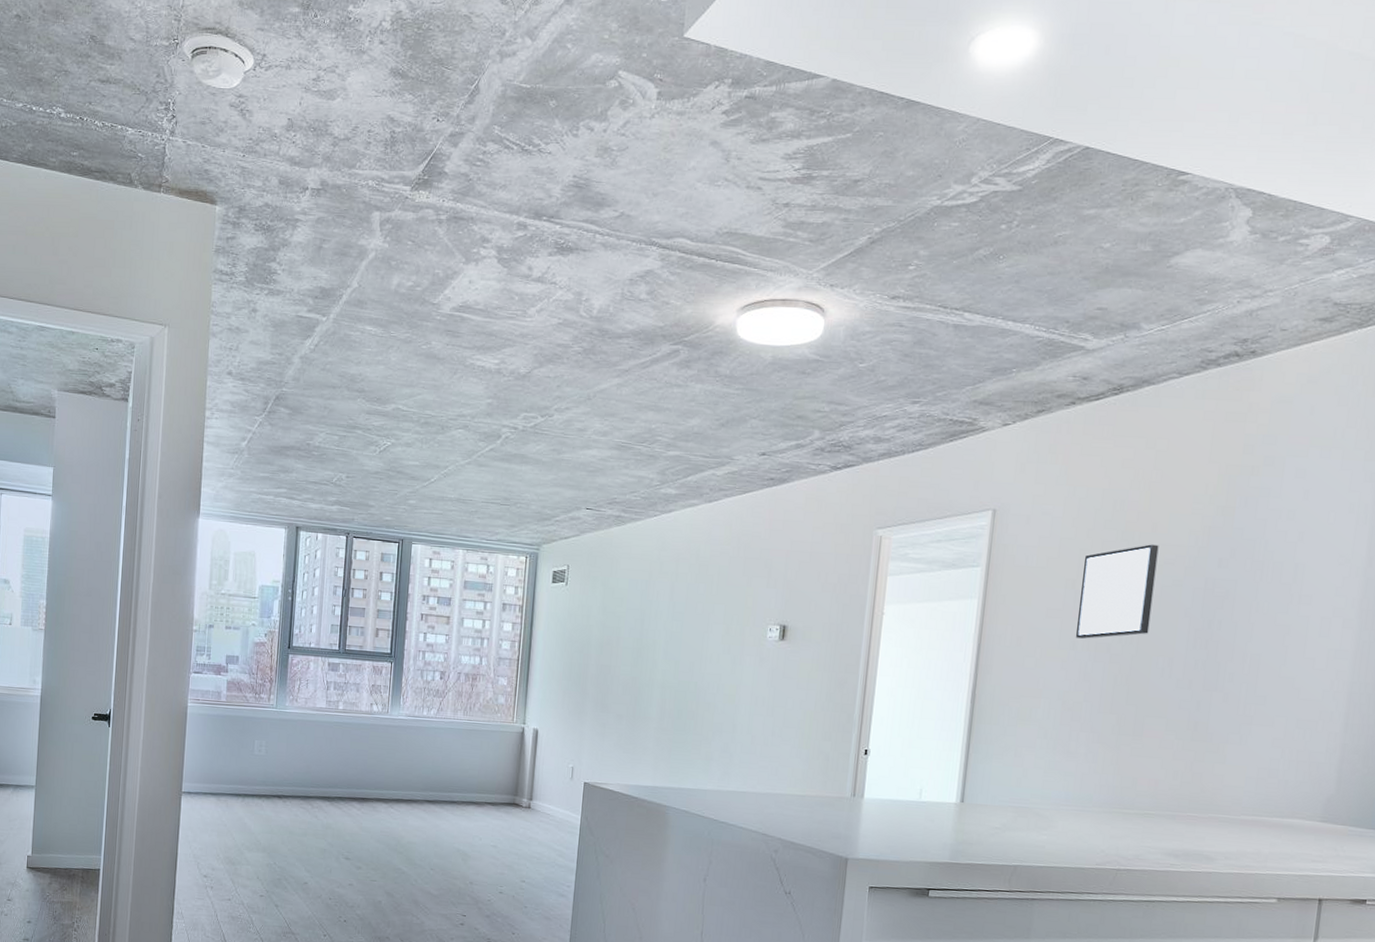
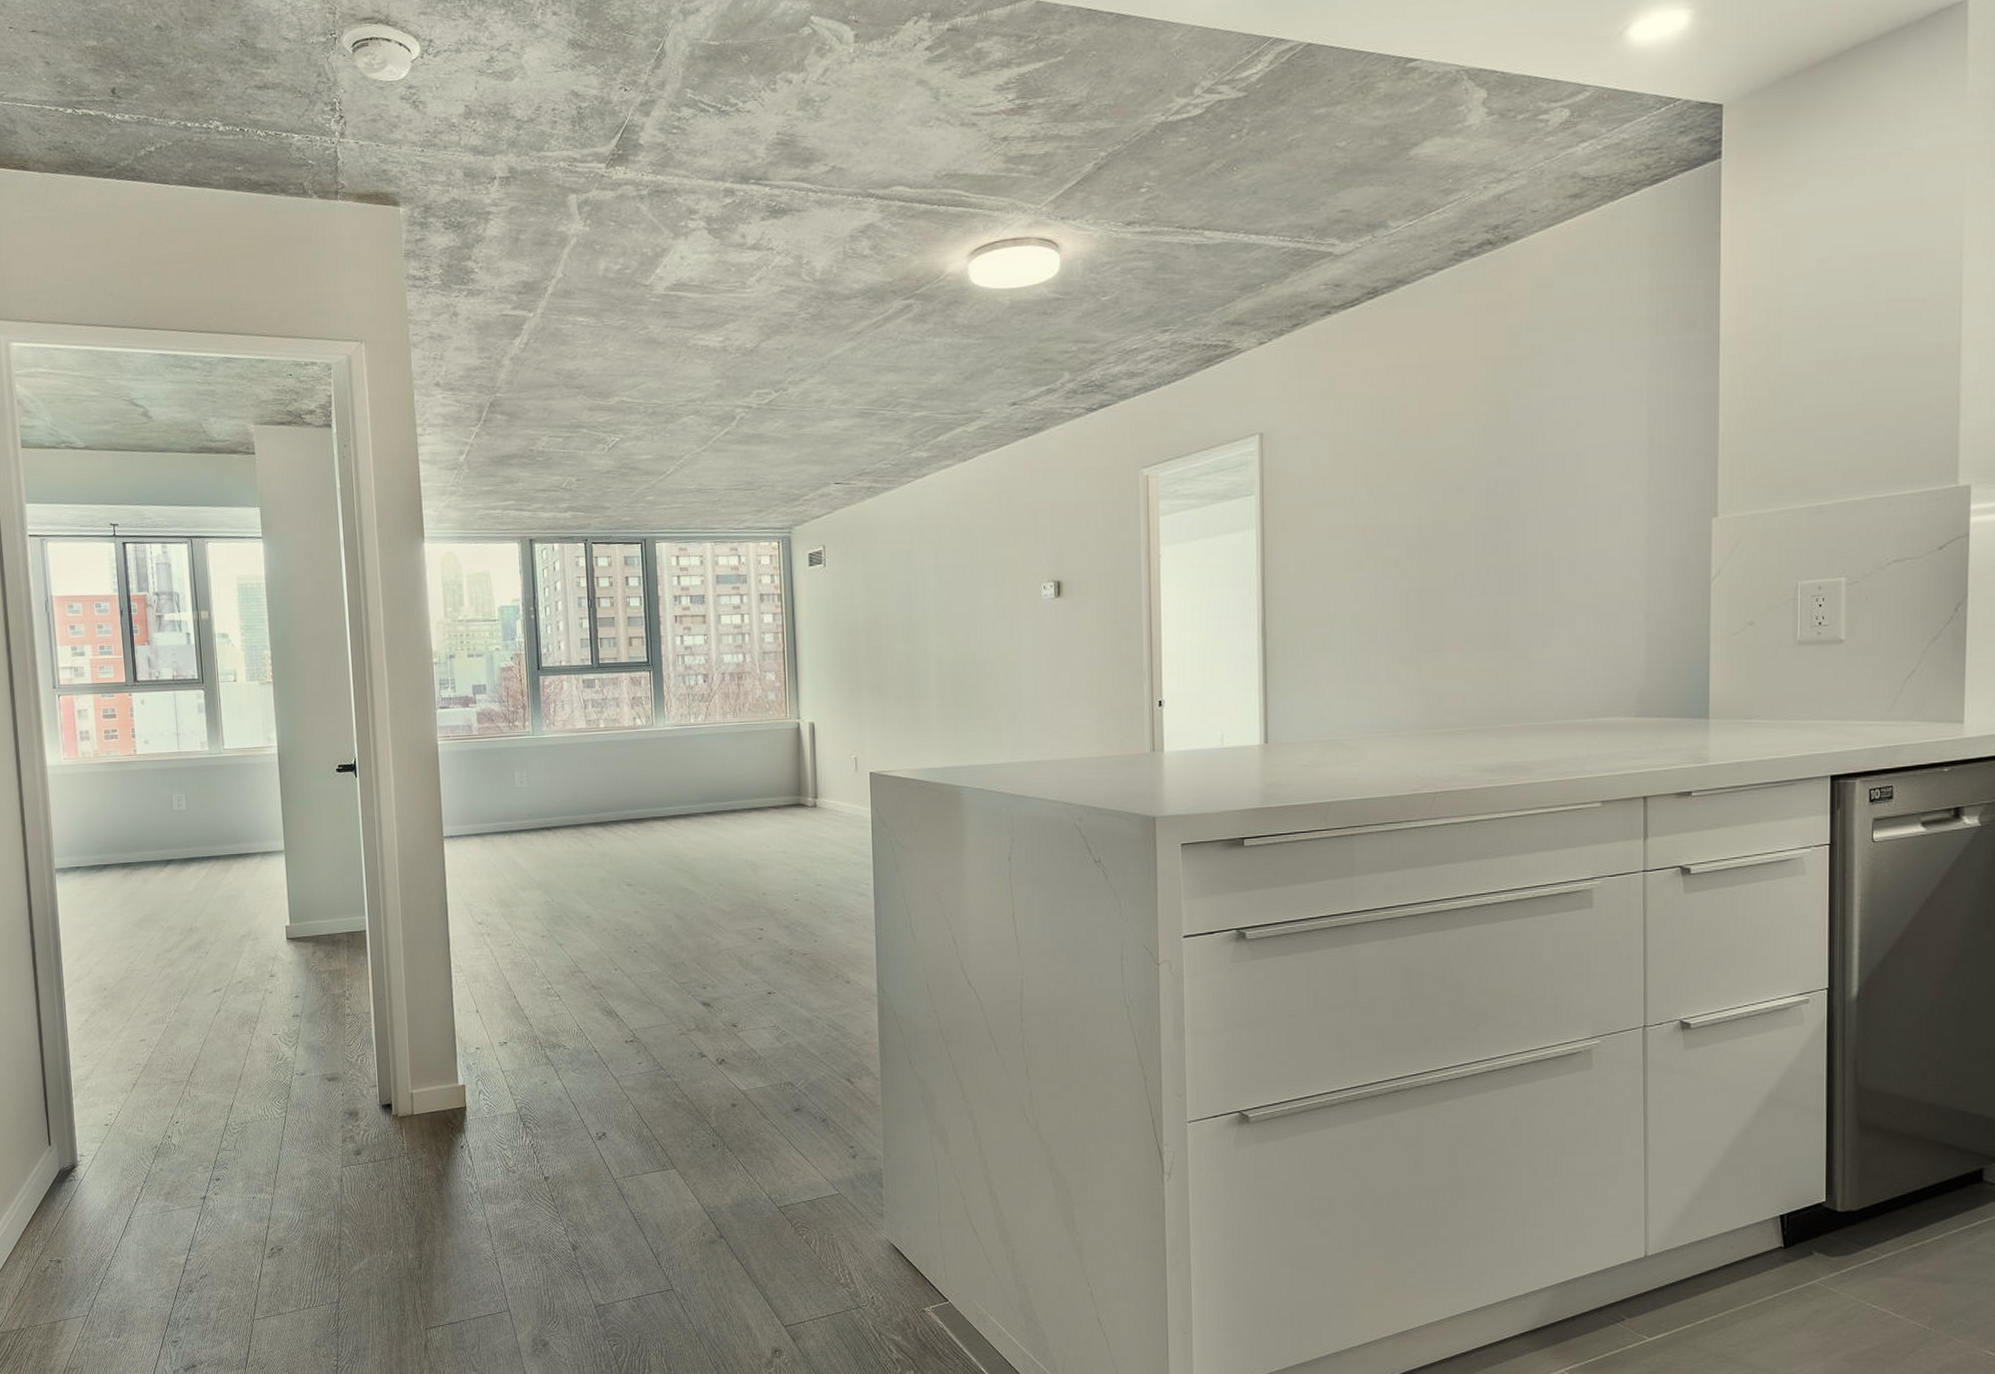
wall art: present [1075,544,1159,639] -> none [1361,450,1436,557]

